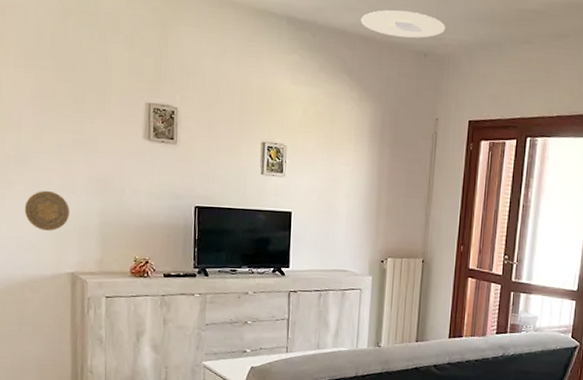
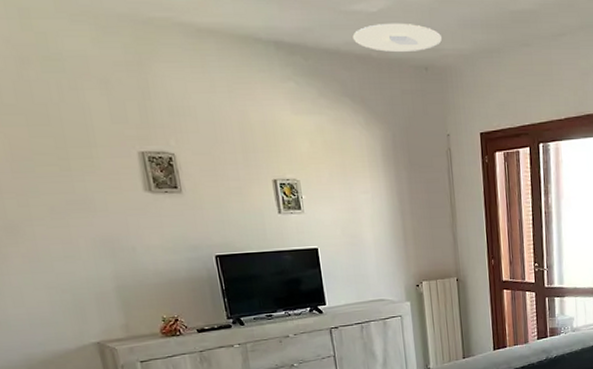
decorative plate: present [24,190,69,231] -> none [27,259,81,303]

